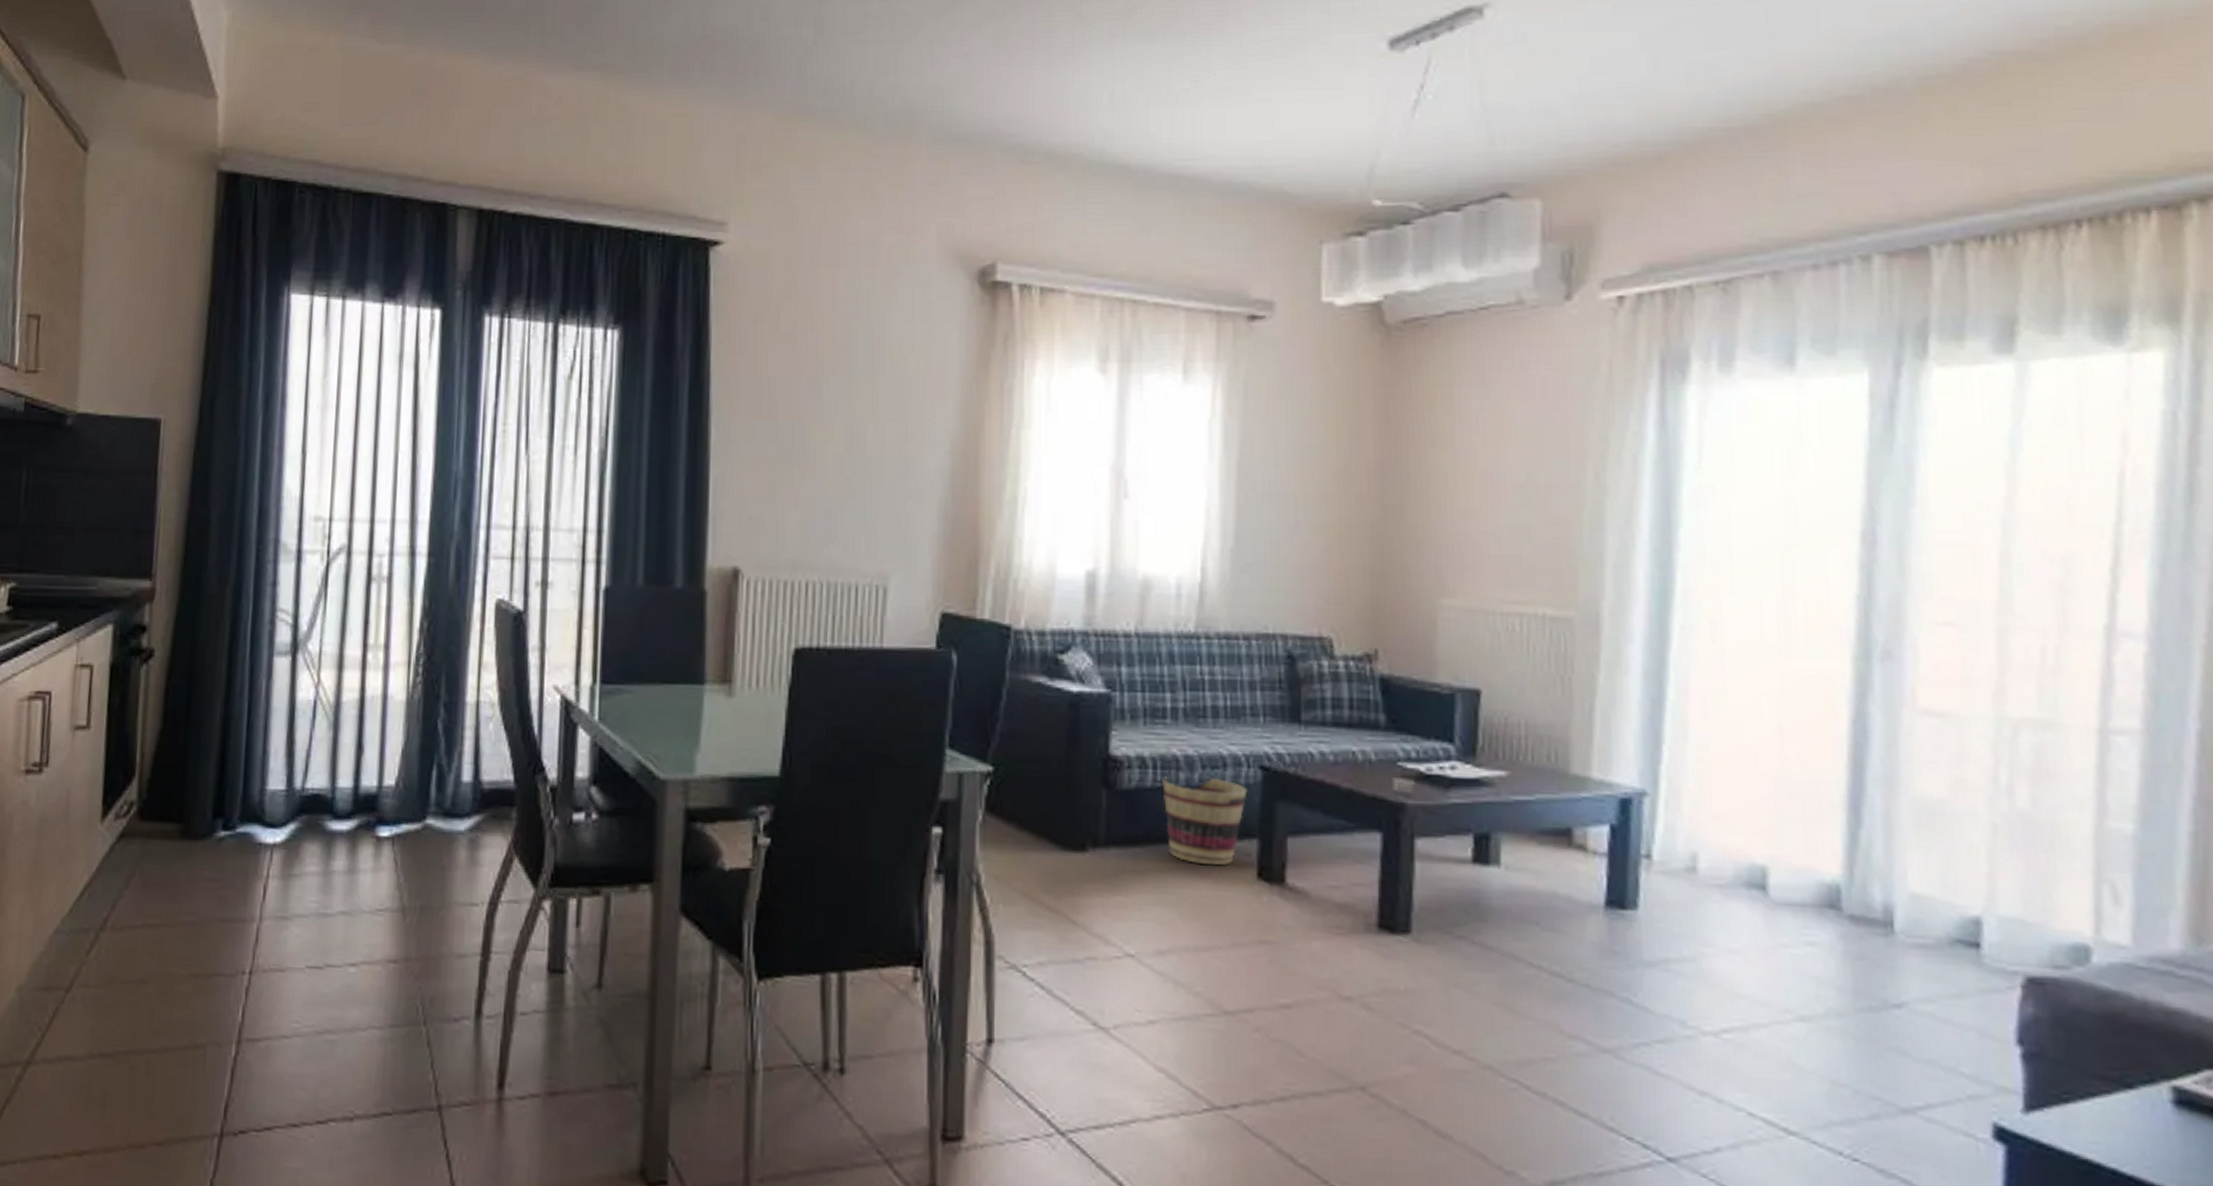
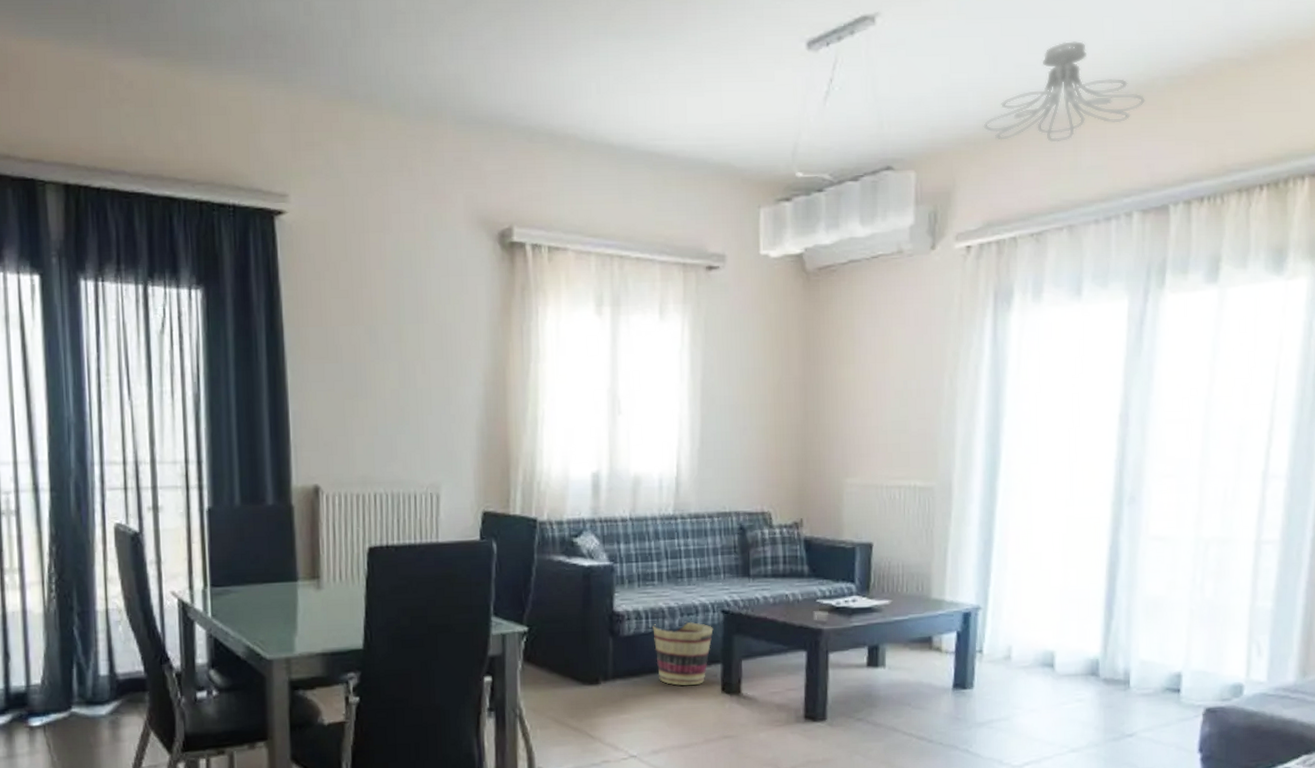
ceiling light fixture: none [1640,32,1888,163] -> present [983,40,1146,143]

